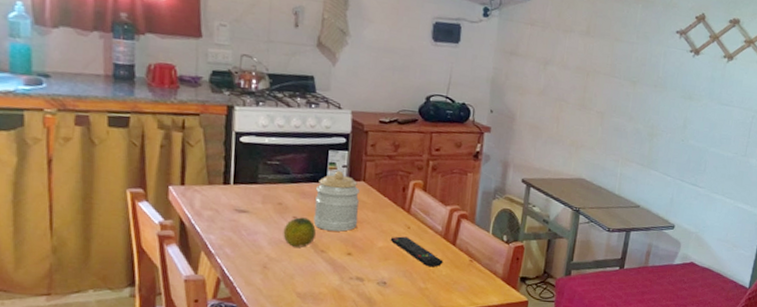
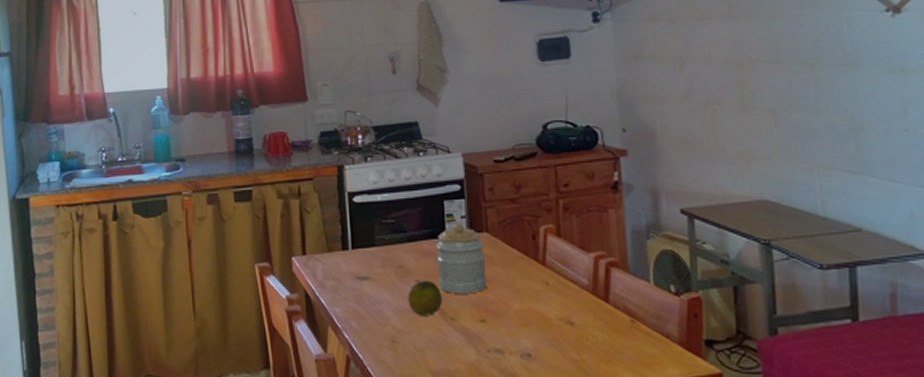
remote control: present [390,236,444,268] -> none [527,295,597,333]

